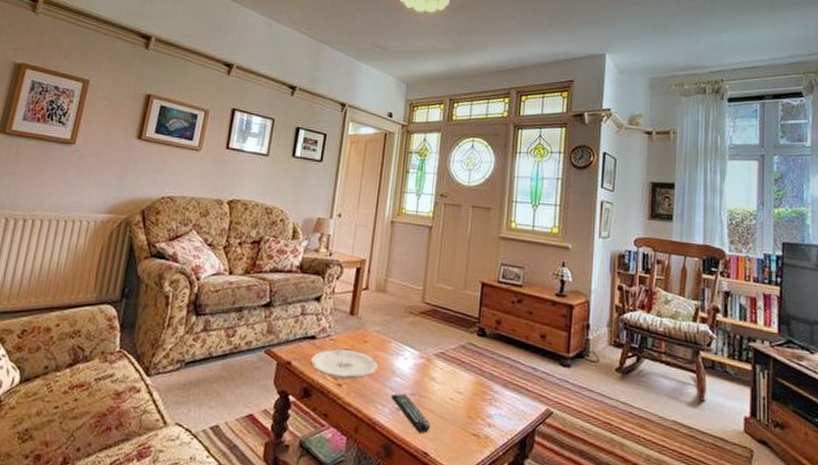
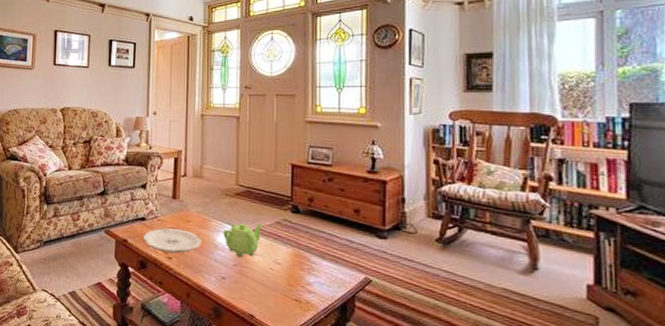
remote control: present [391,393,430,434] -> none [216,264,254,299]
teapot: none [402,345,447,385] -> present [223,223,263,257]

